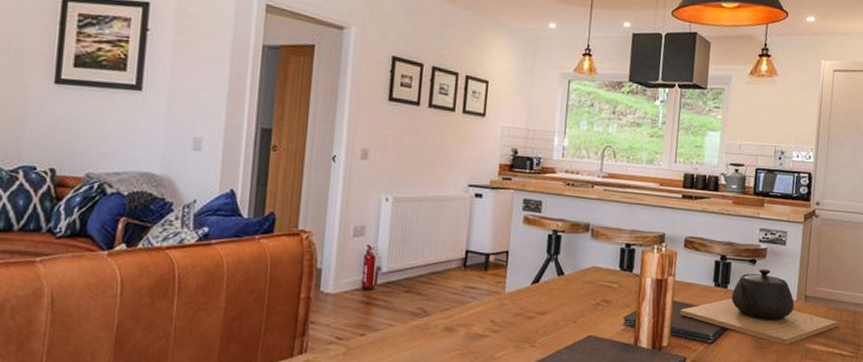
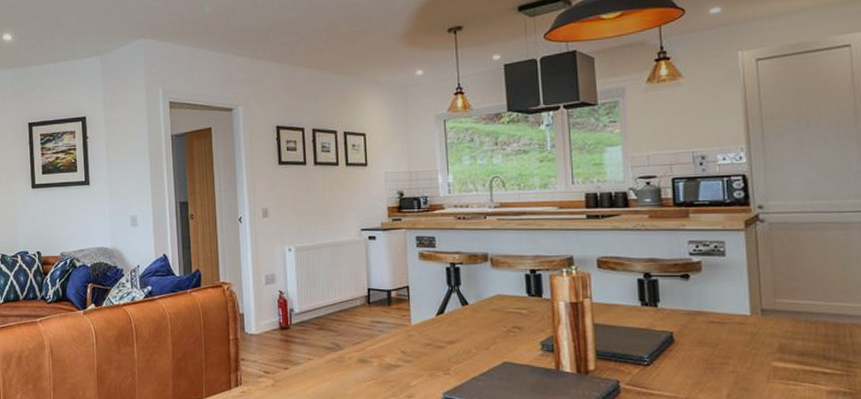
teapot: present [680,268,839,344] -> none [604,283,814,364]

